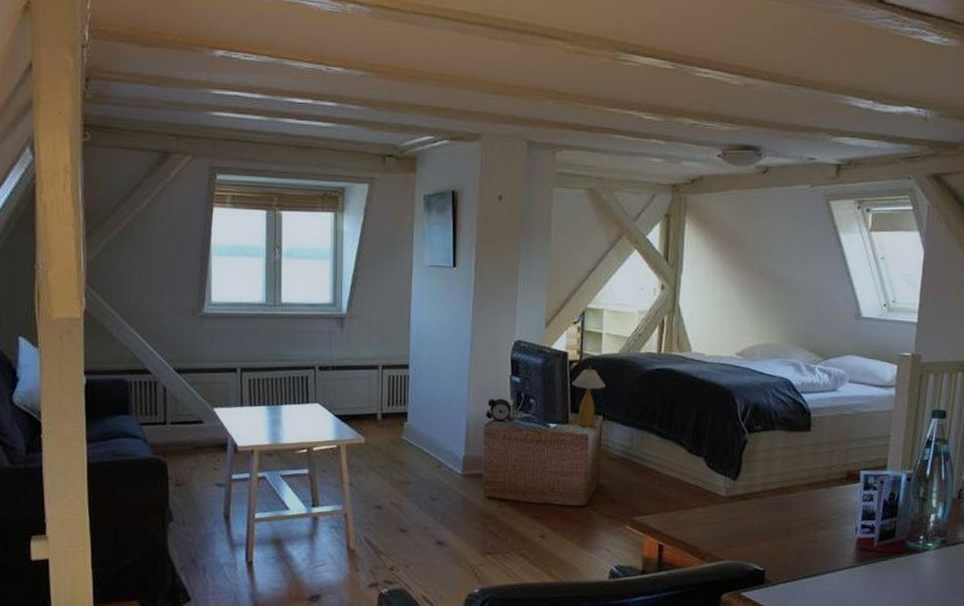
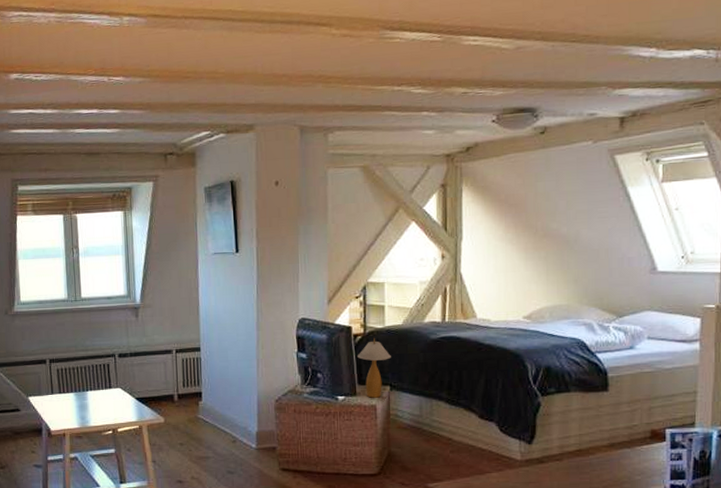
alarm clock: present [485,399,514,422] -> none [275,375,302,397]

